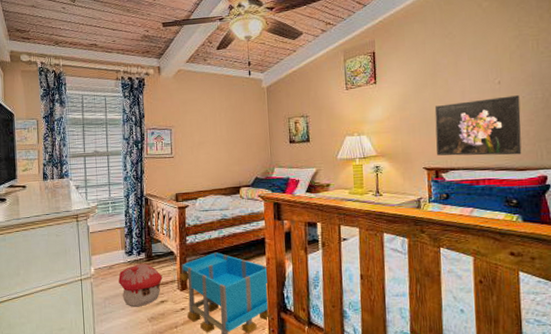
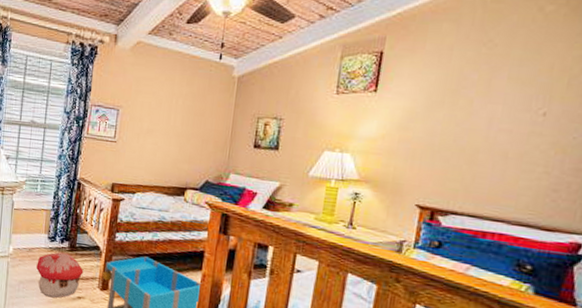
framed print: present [434,95,522,156] -> none [437,131,569,211]

